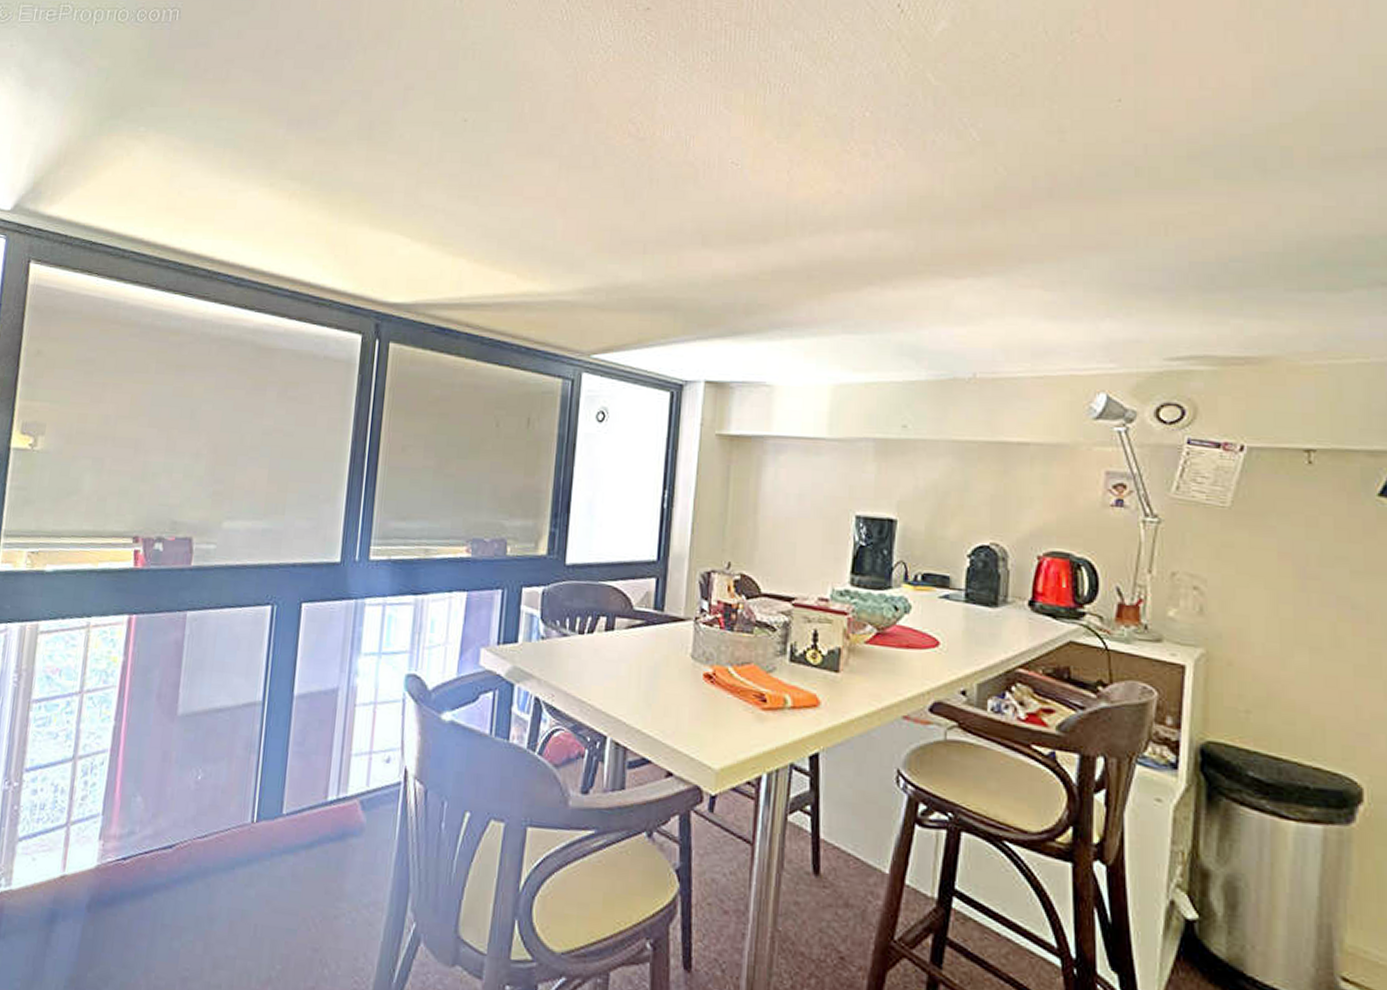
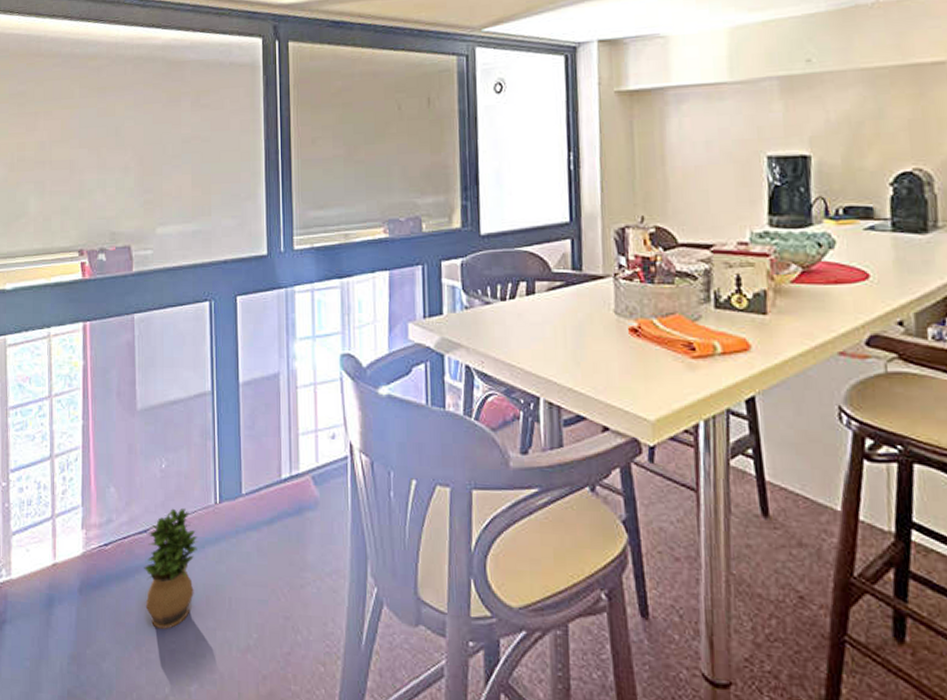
potted plant: none [160,824,229,955] -> present [144,508,199,629]

